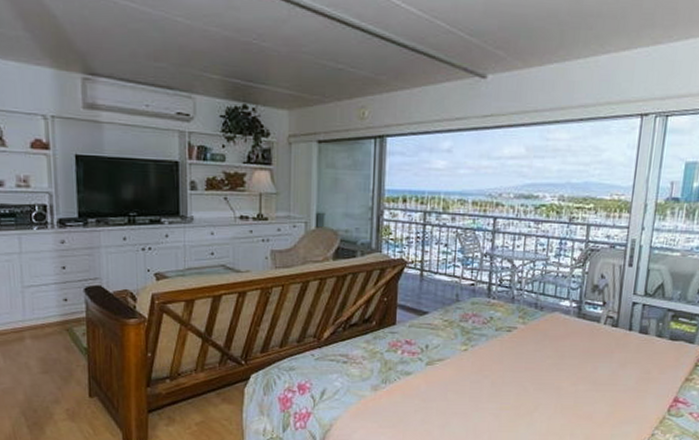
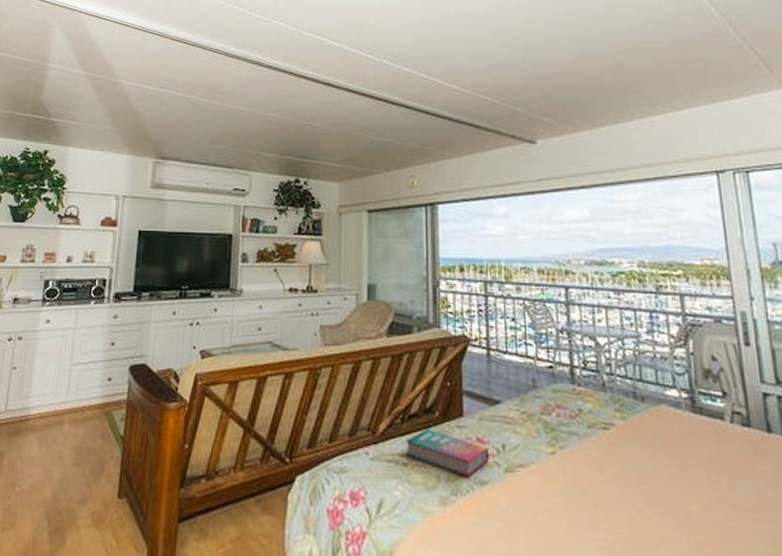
book: none [346,334,414,370] -> present [406,428,488,478]

